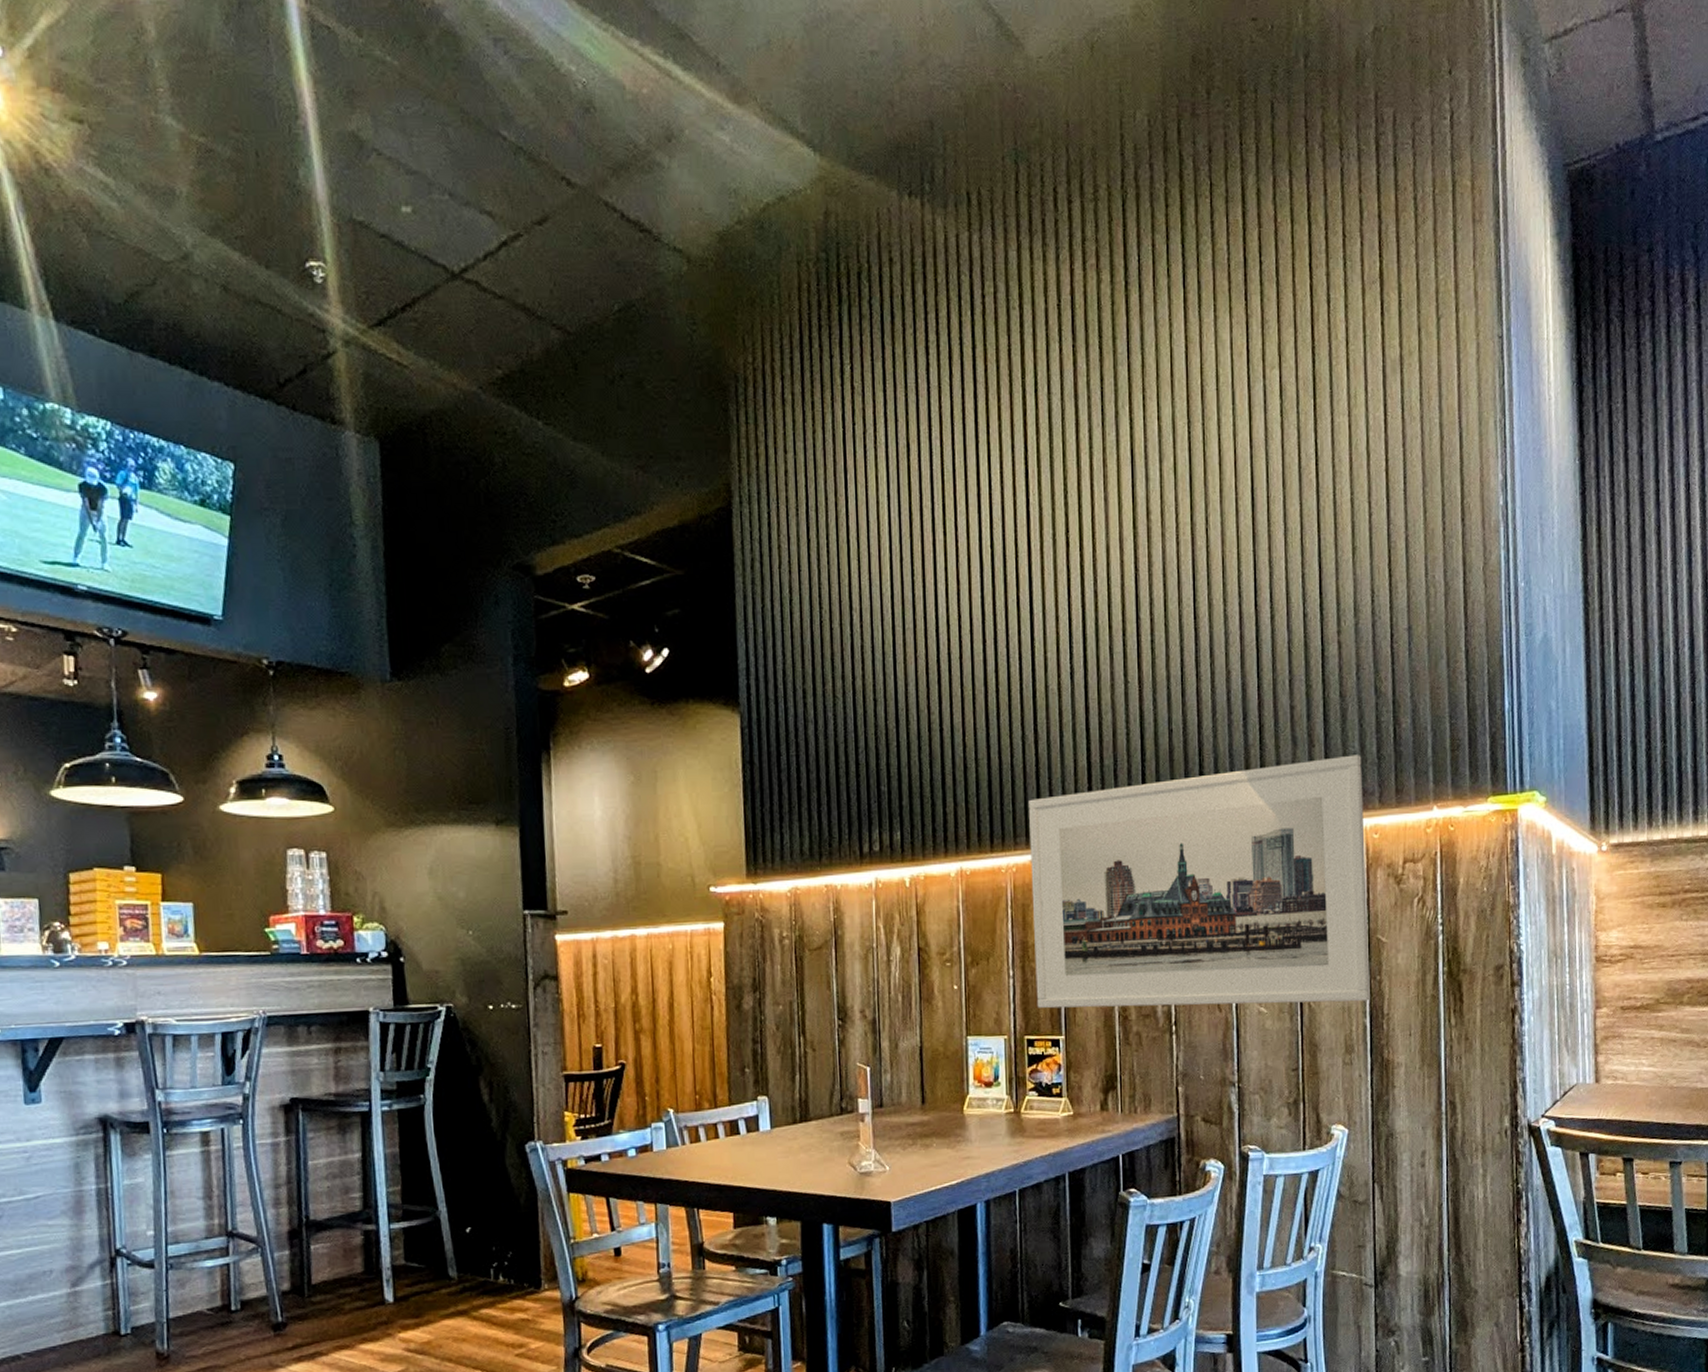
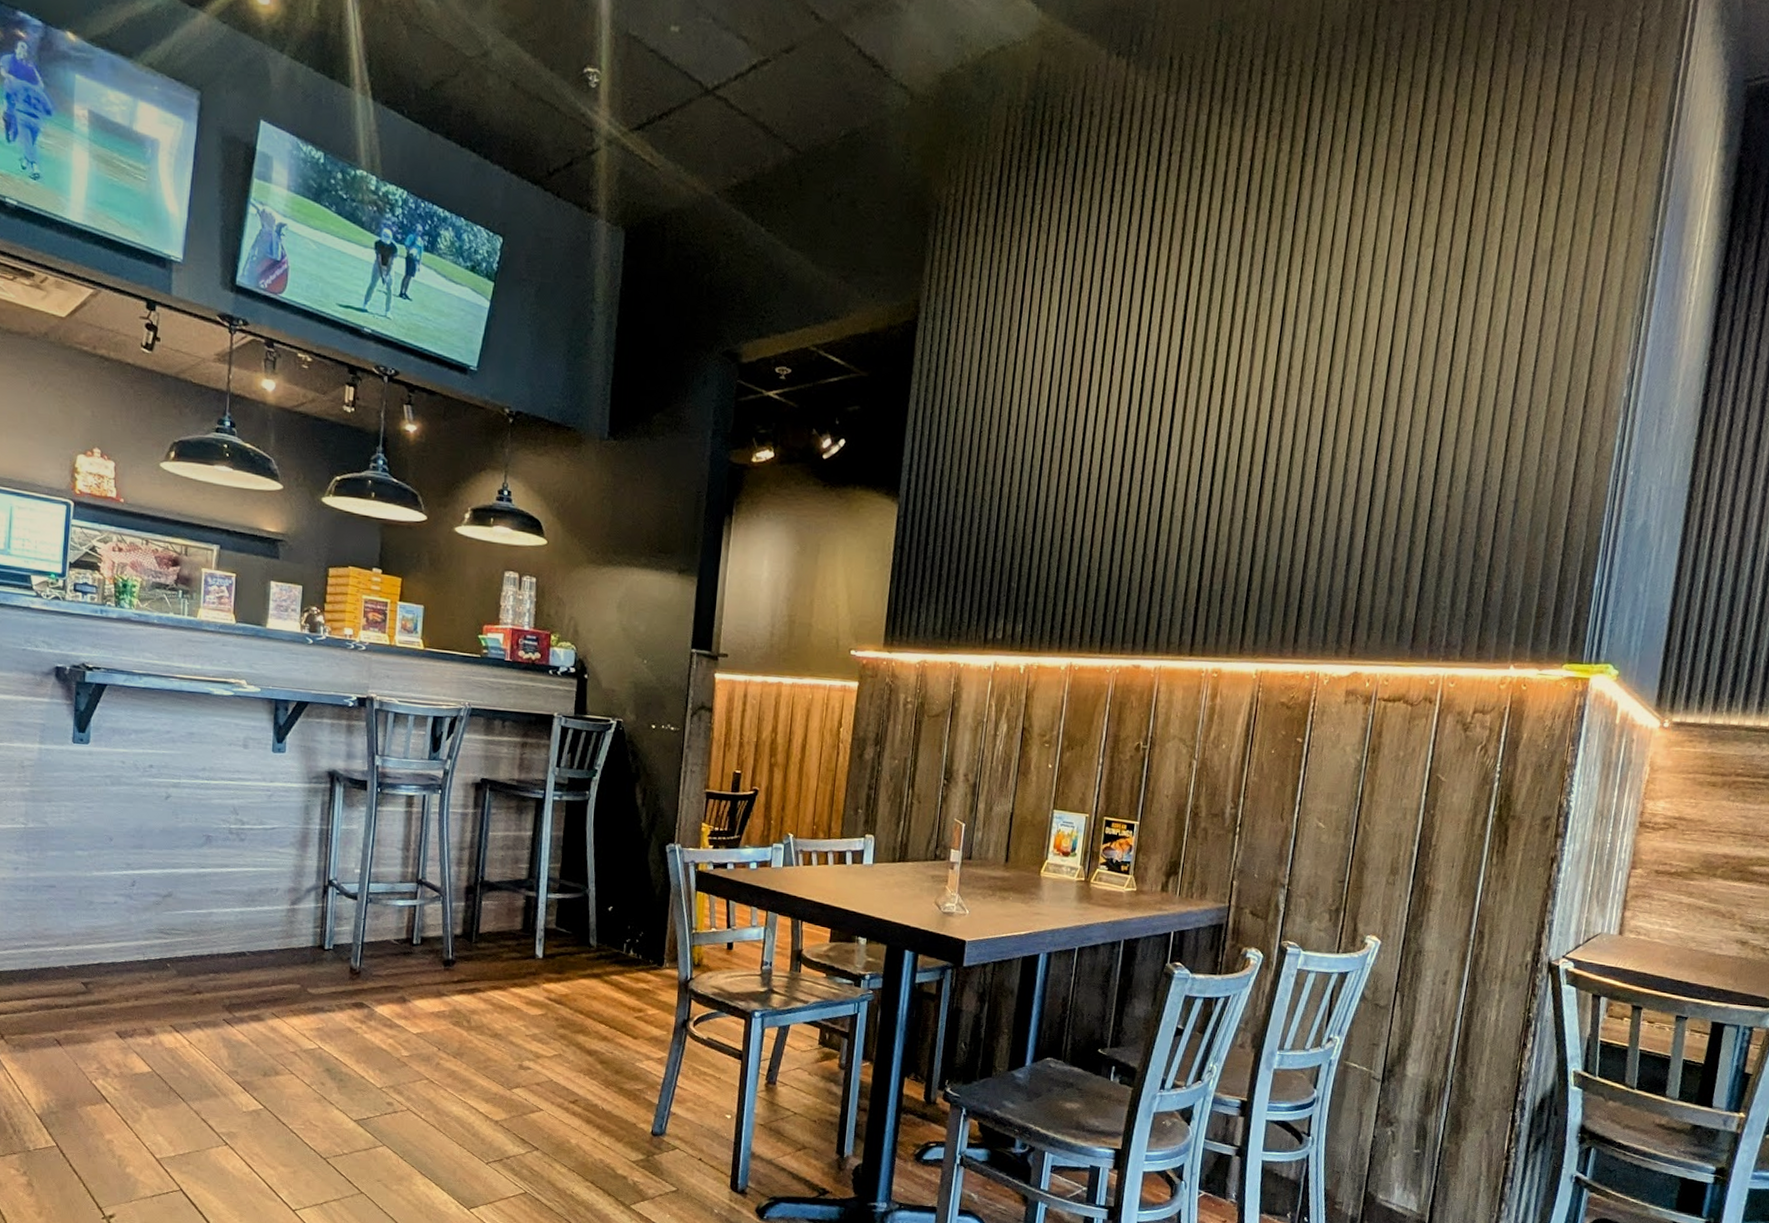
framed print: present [1029,755,1370,1009] -> none [1119,609,1451,831]

